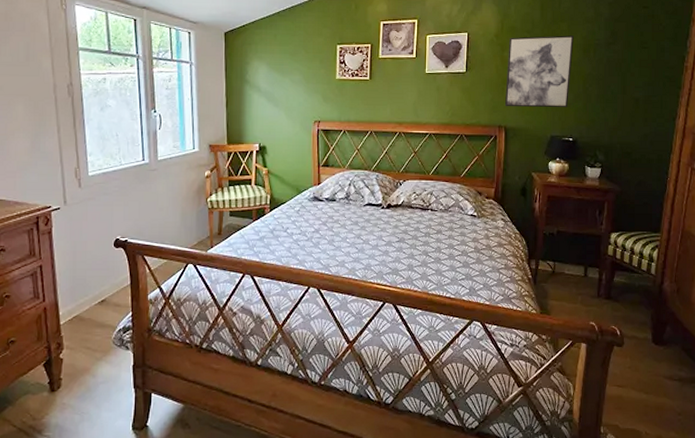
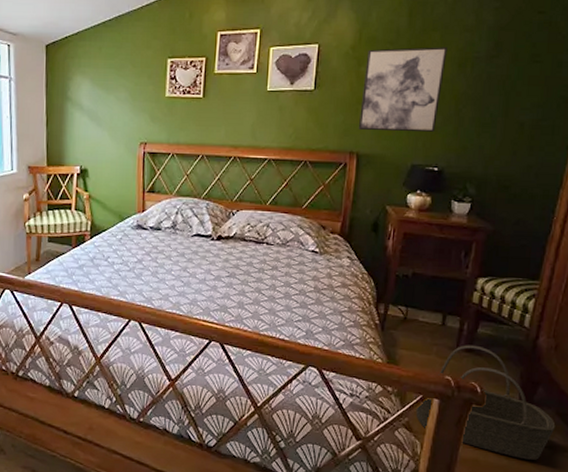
basket: none [566,293,683,393] -> present [415,345,556,460]

